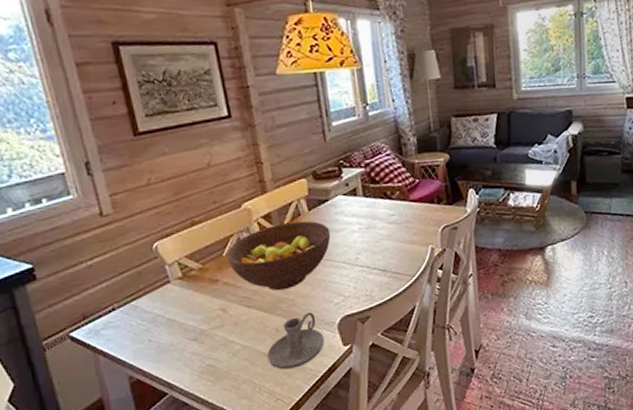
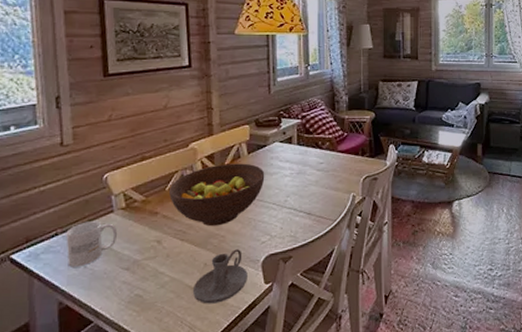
mug: none [123,292,179,342] -> present [66,221,118,267]

